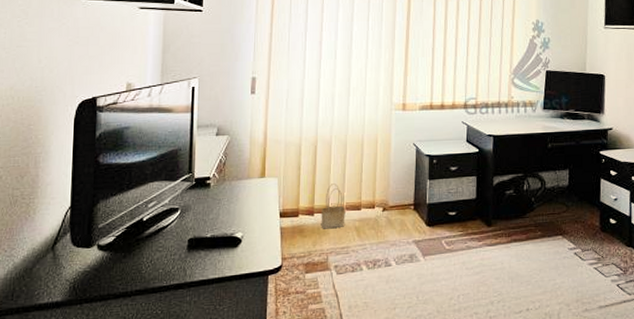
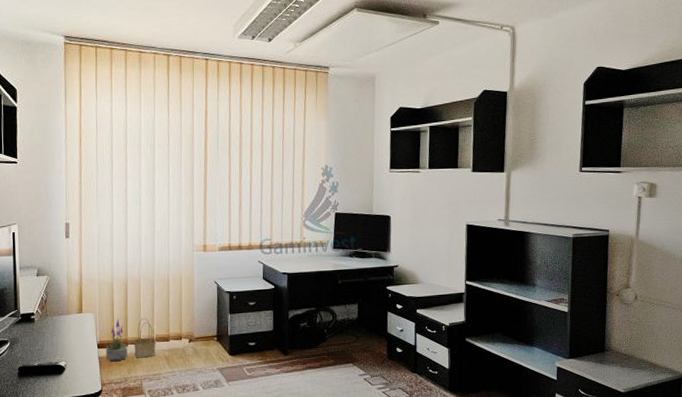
potted plant: none [288,182,313,233] -> present [105,317,128,362]

